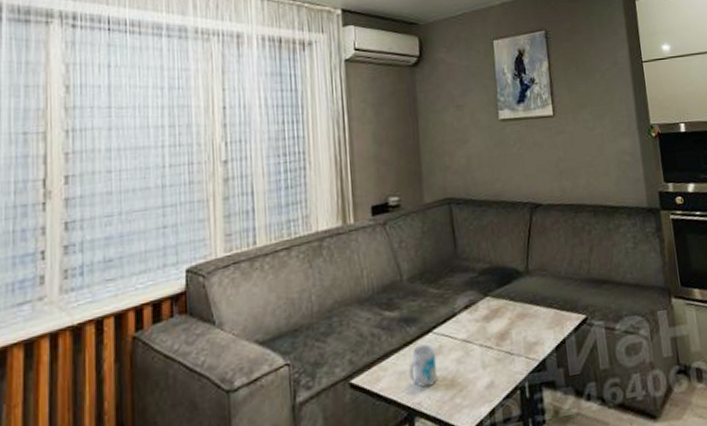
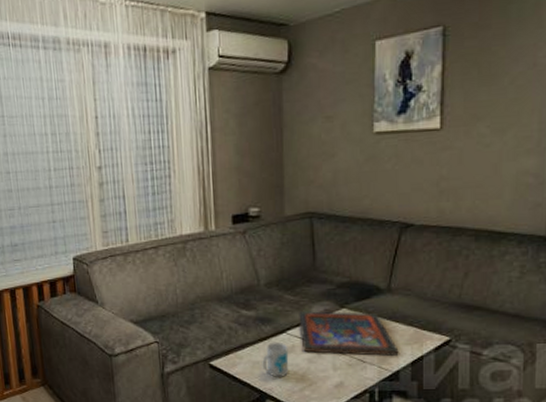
religious icon: none [444,298,543,352] -> present [299,311,399,356]

